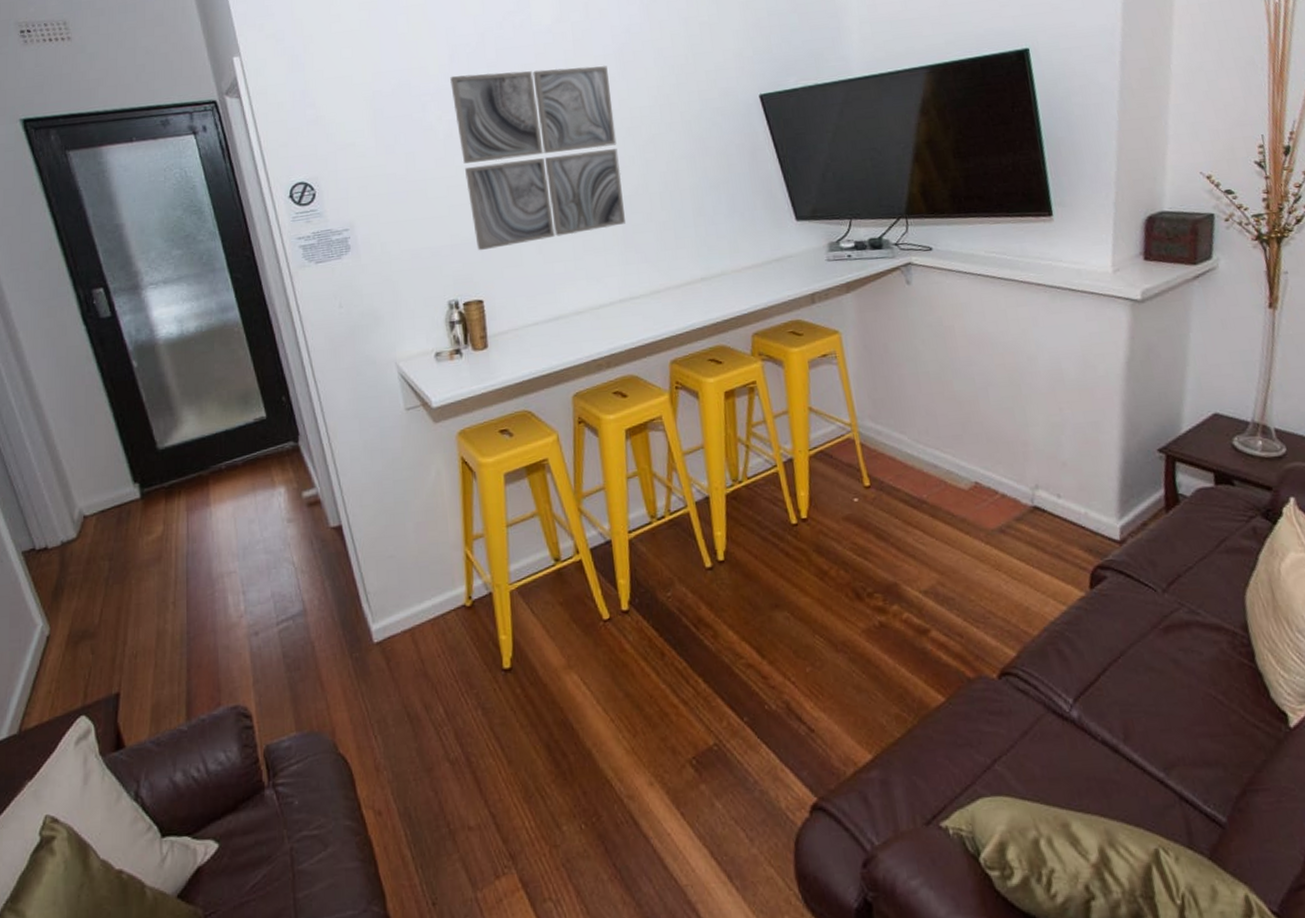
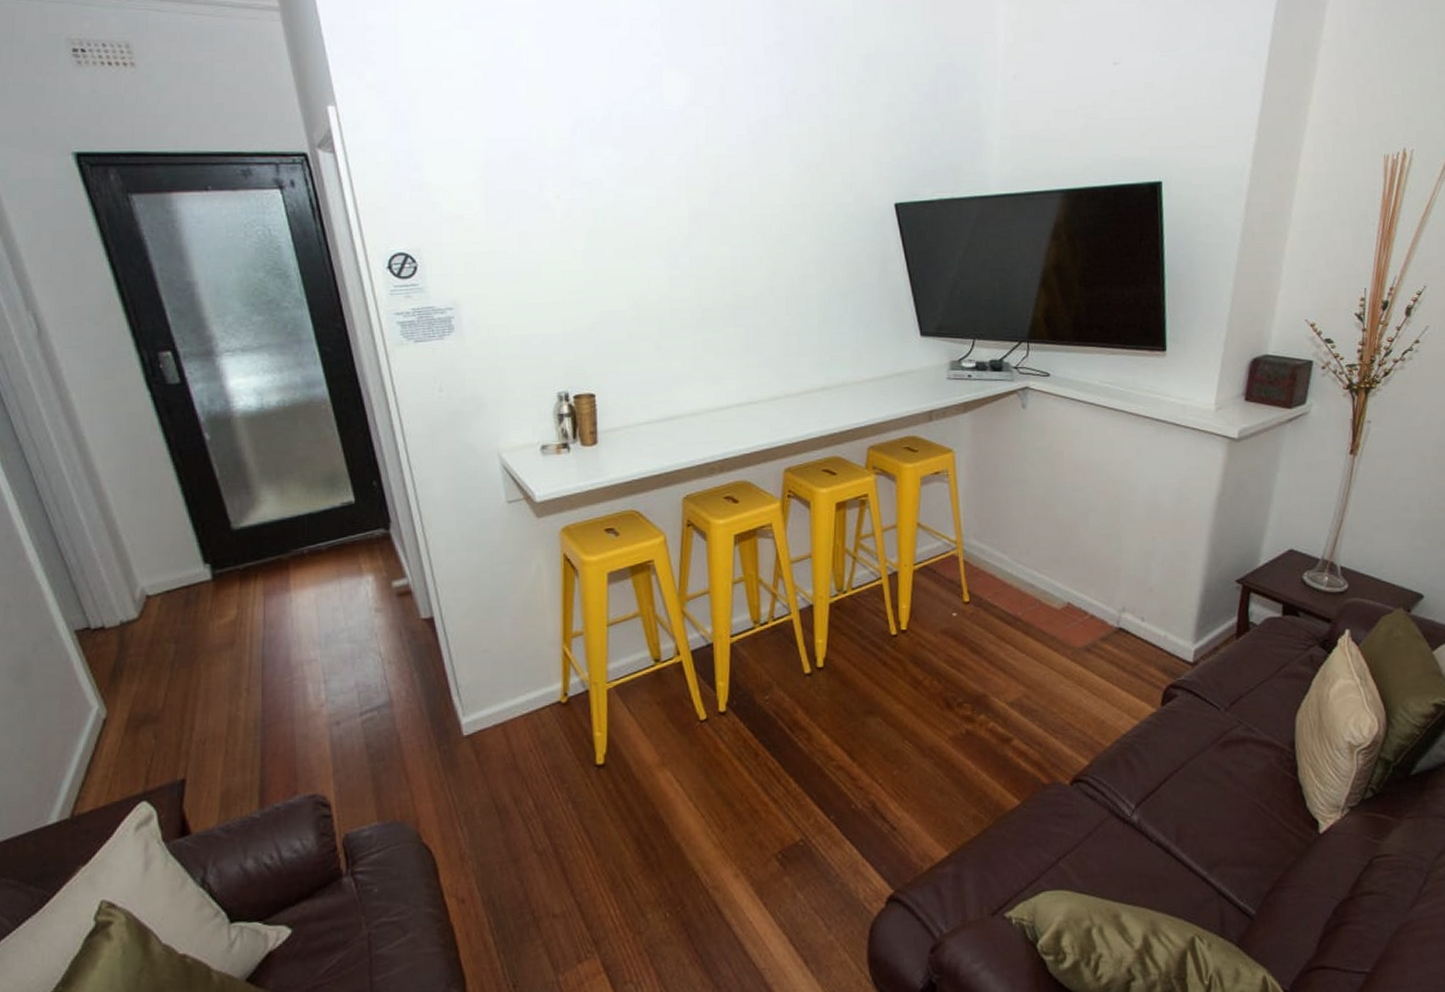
wall art: present [450,66,625,251] -> none [571,151,748,343]

